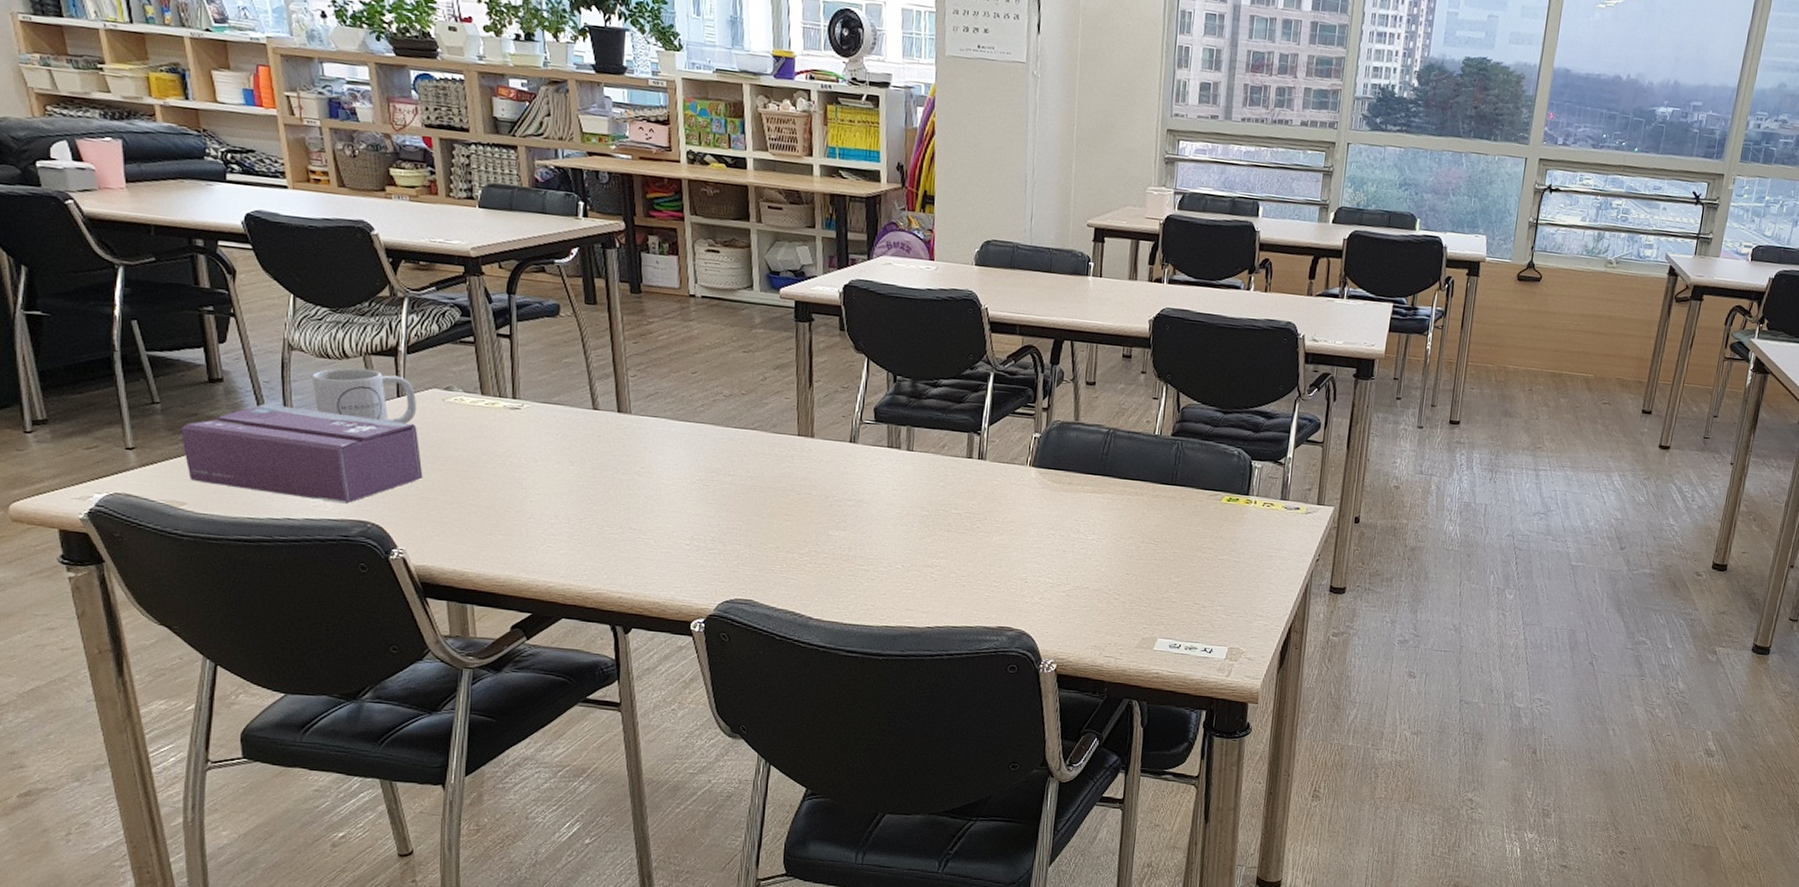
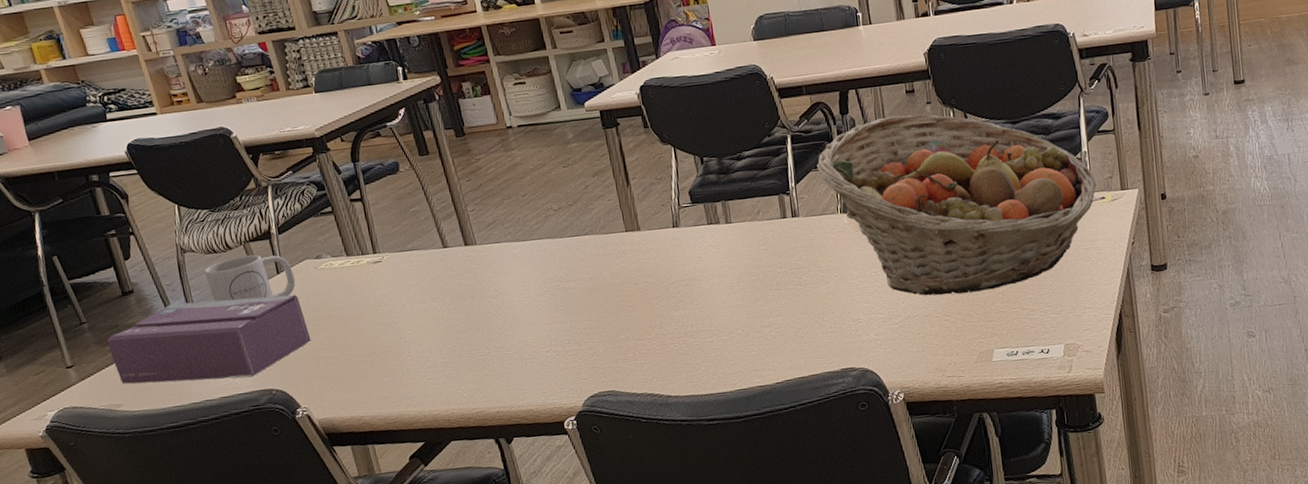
fruit basket: none [1014,377,1294,578] -> present [816,114,1096,296]

